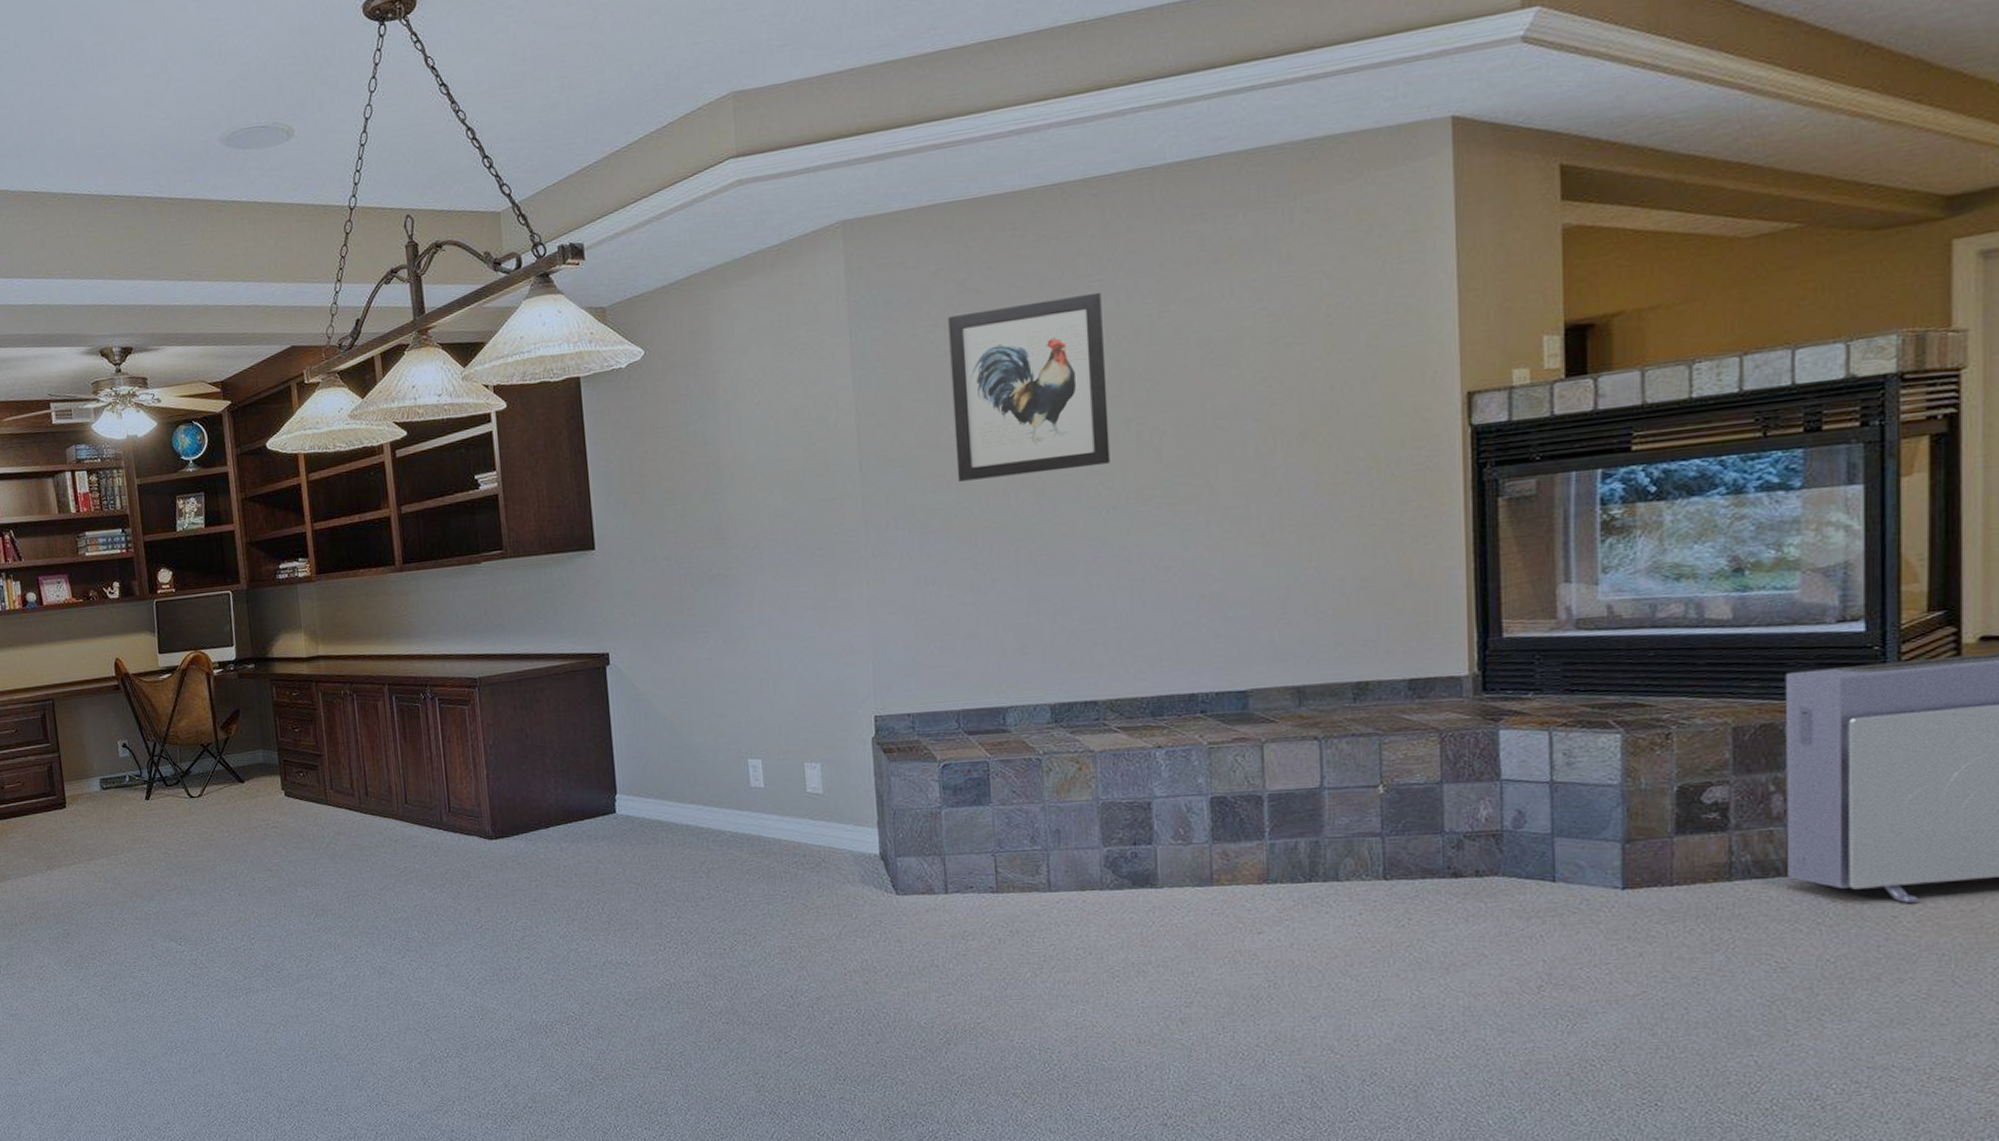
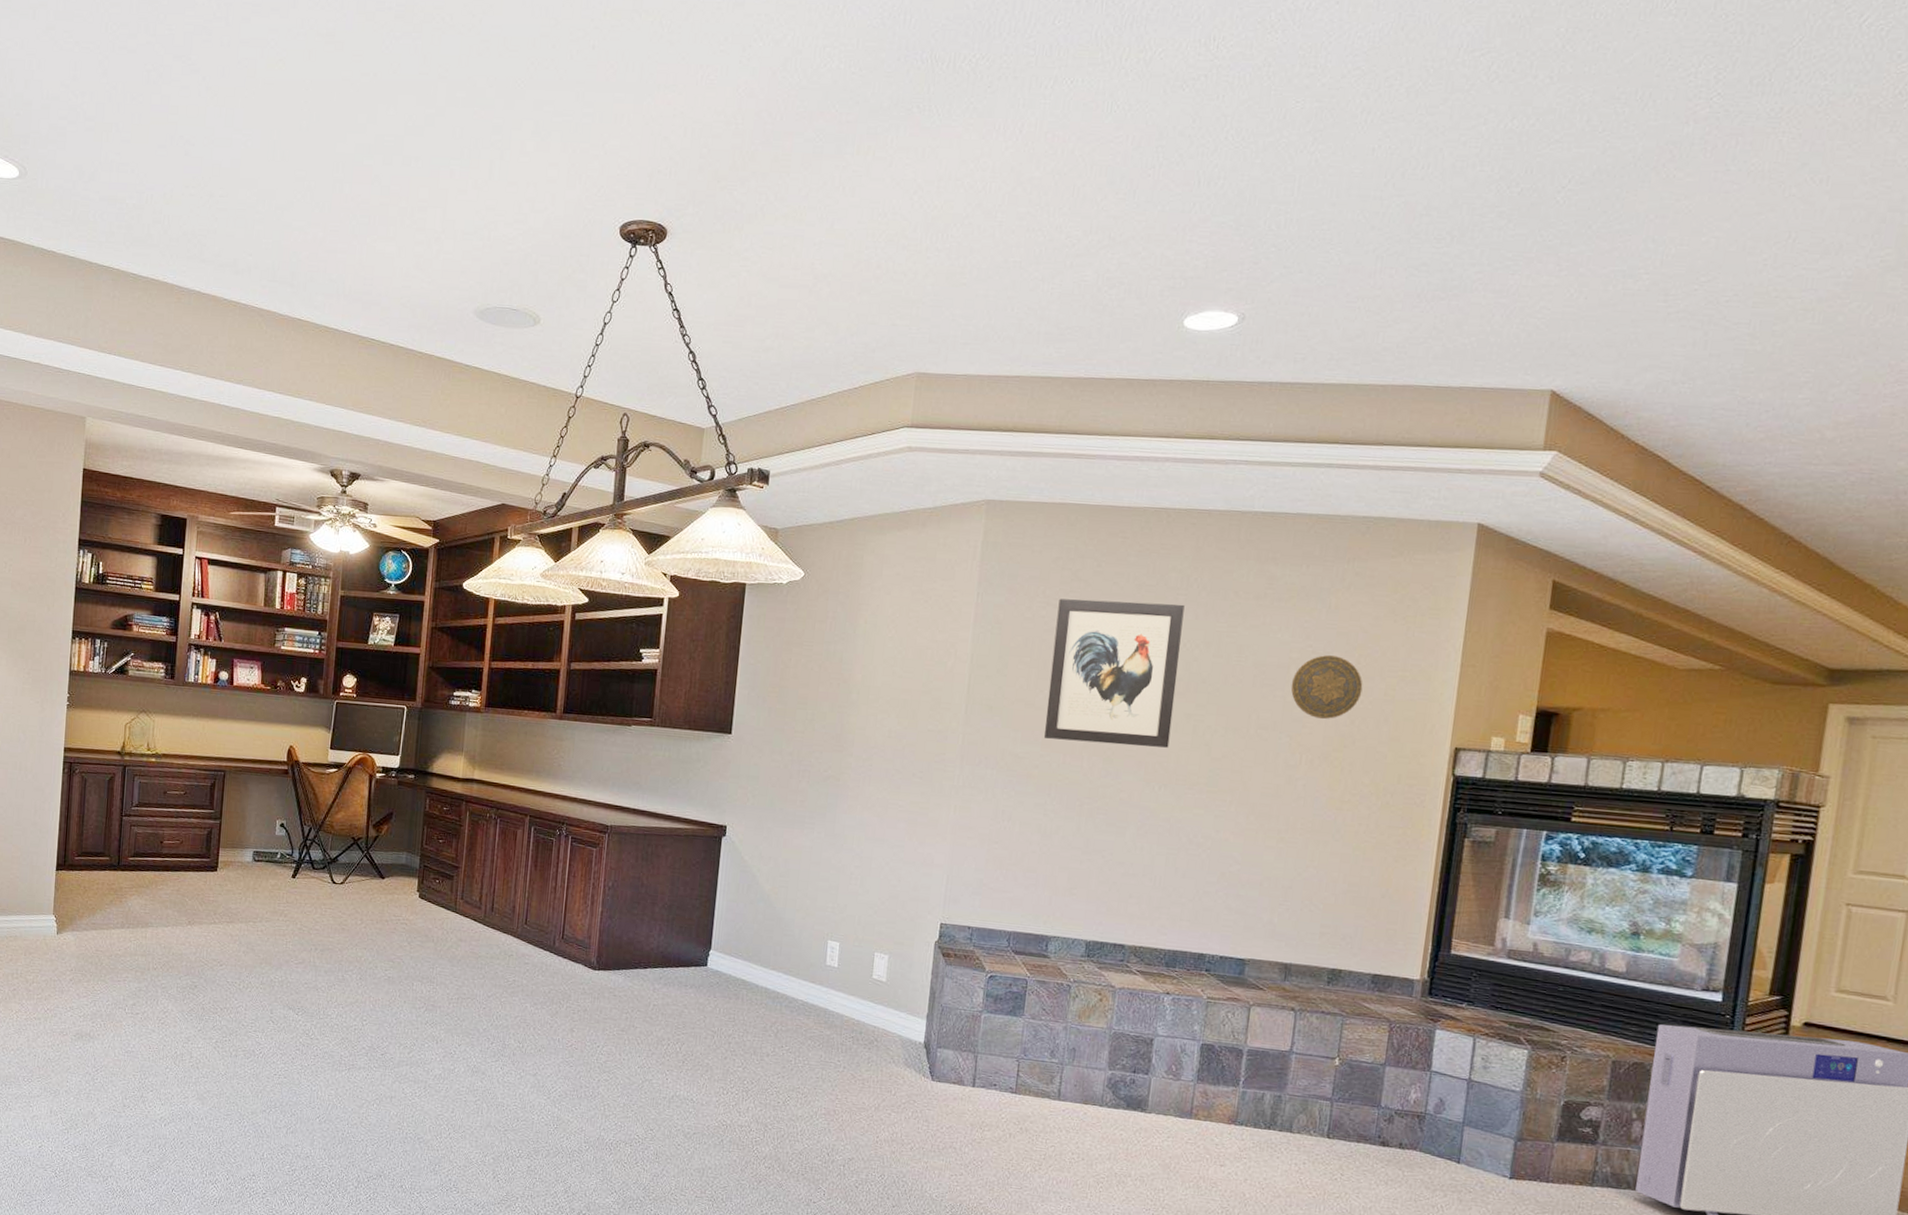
decorative plate: none [1248,313,1338,392] -> present [1290,655,1363,719]

